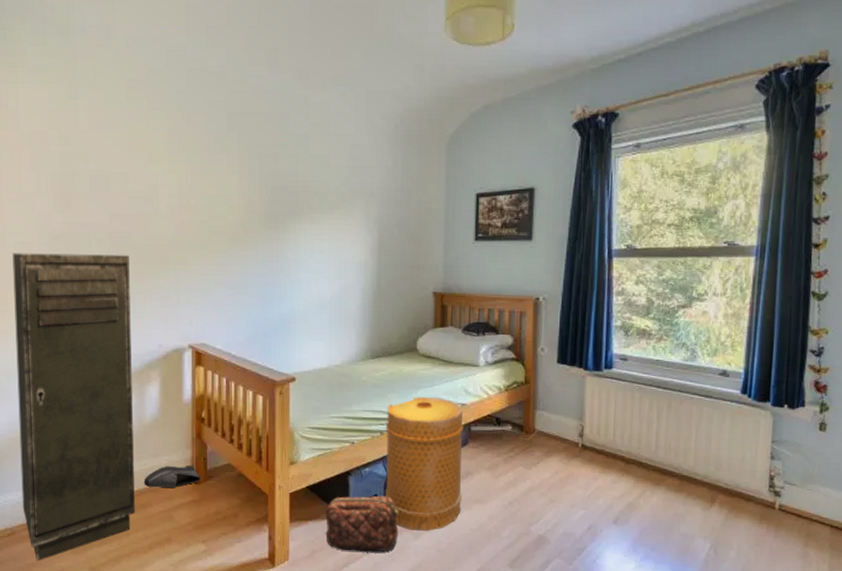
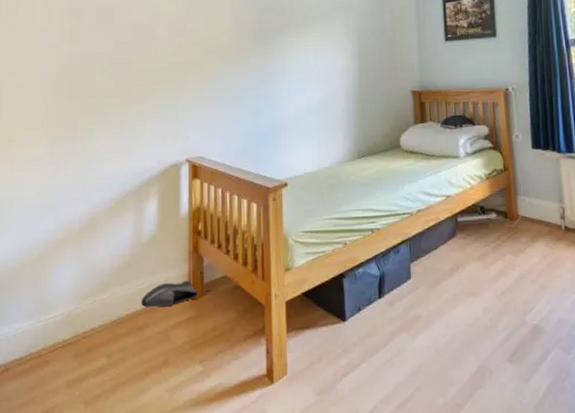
storage cabinet: present [12,253,135,562] -> none [18,79,132,400]
cosmetic bag: present [325,495,399,552] -> none [322,296,396,359]
basket: present [384,397,463,531] -> none [376,191,455,331]

